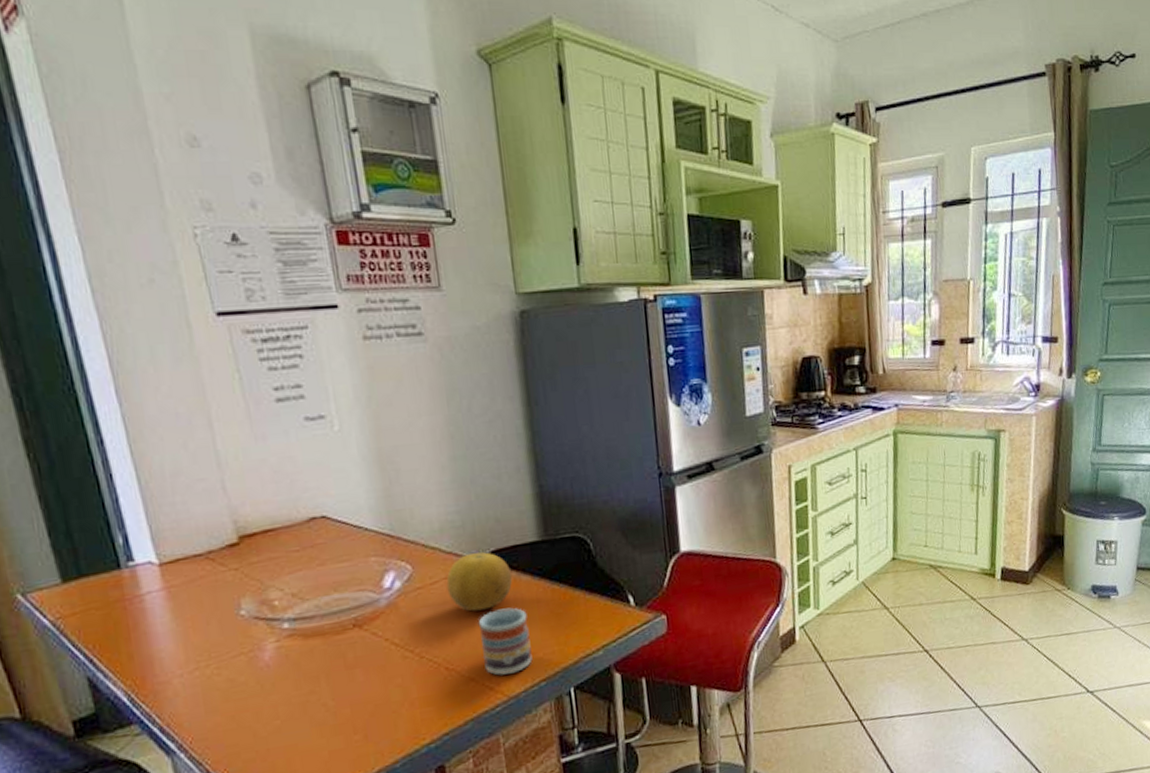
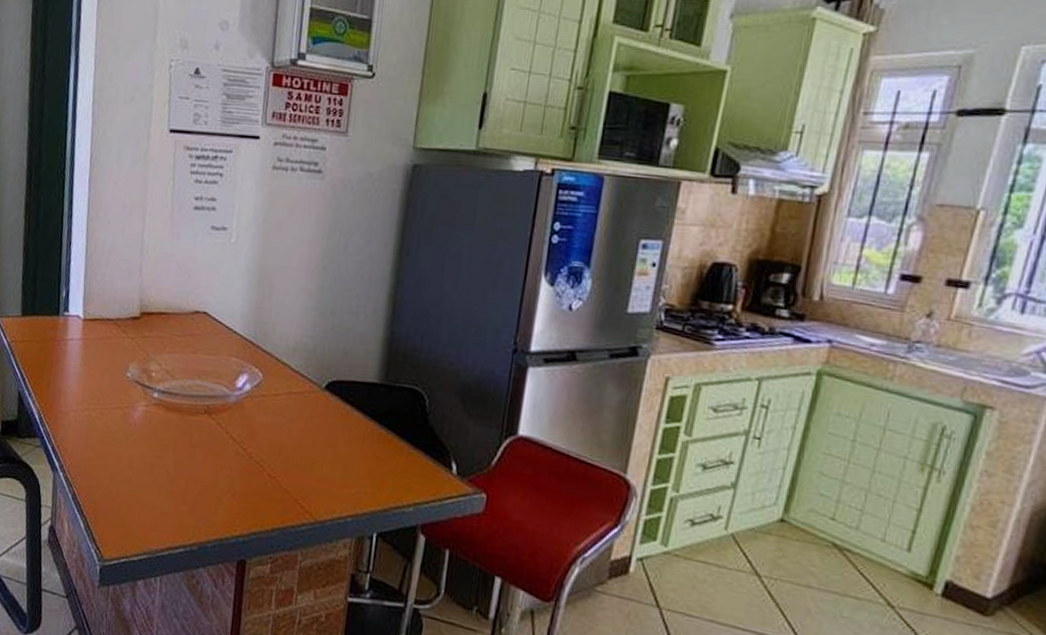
fruit: present [446,552,513,612] -> none [286,377,347,433]
cup: present [478,607,533,676] -> none [301,436,351,501]

